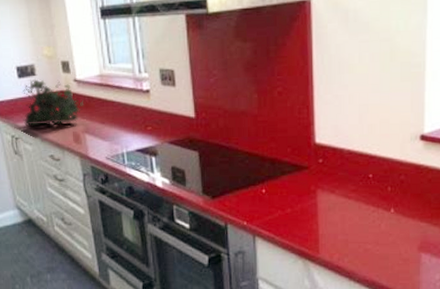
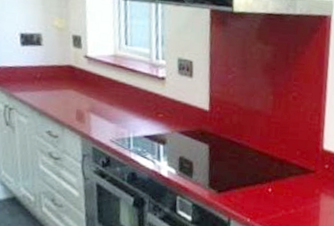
plant: present [22,78,83,126] -> none [21,48,92,99]

